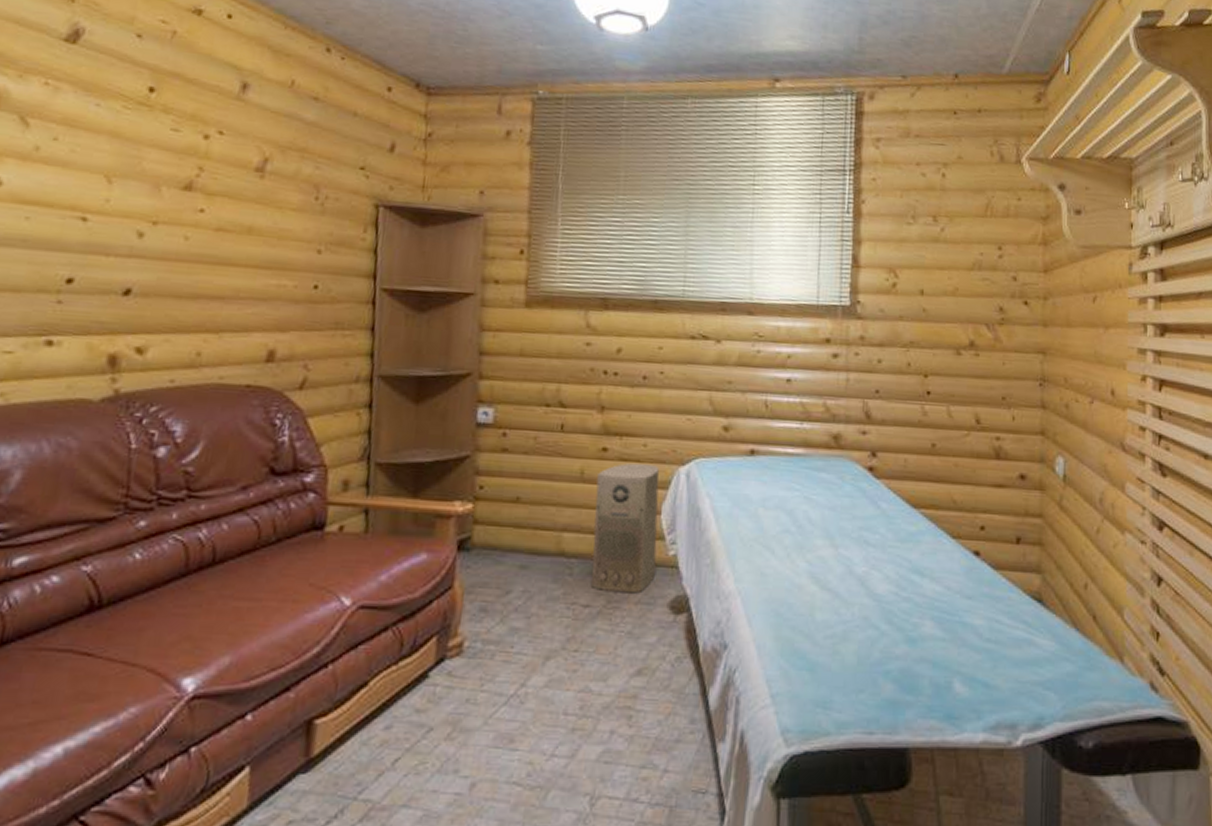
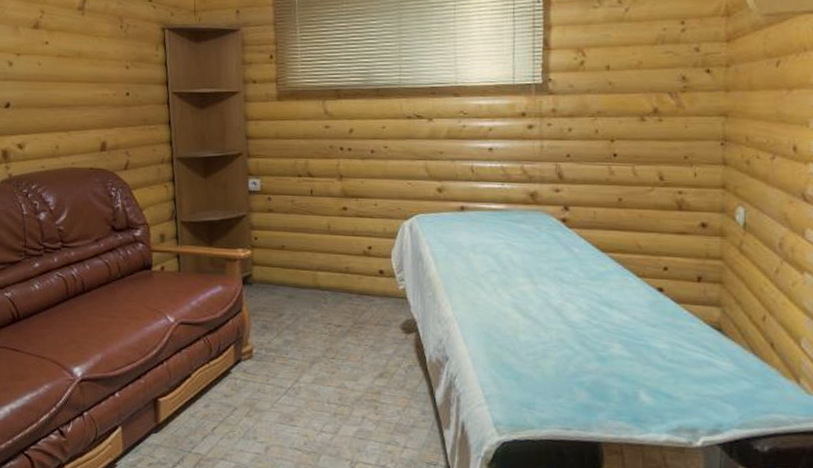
air purifier: present [591,463,660,594] -> none [340,219,390,318]

